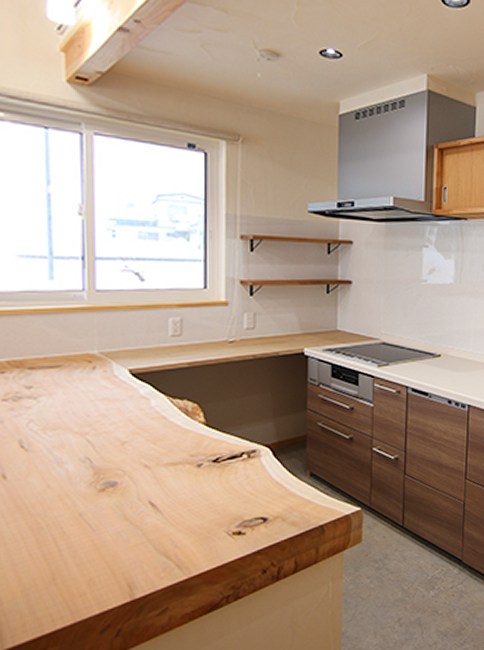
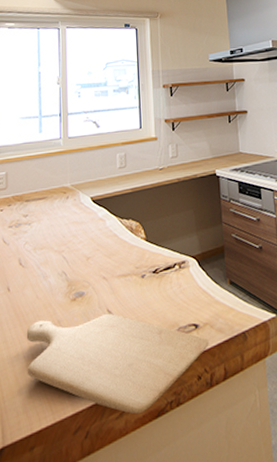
chopping board: none [32,505,280,610] -> present [26,313,210,414]

